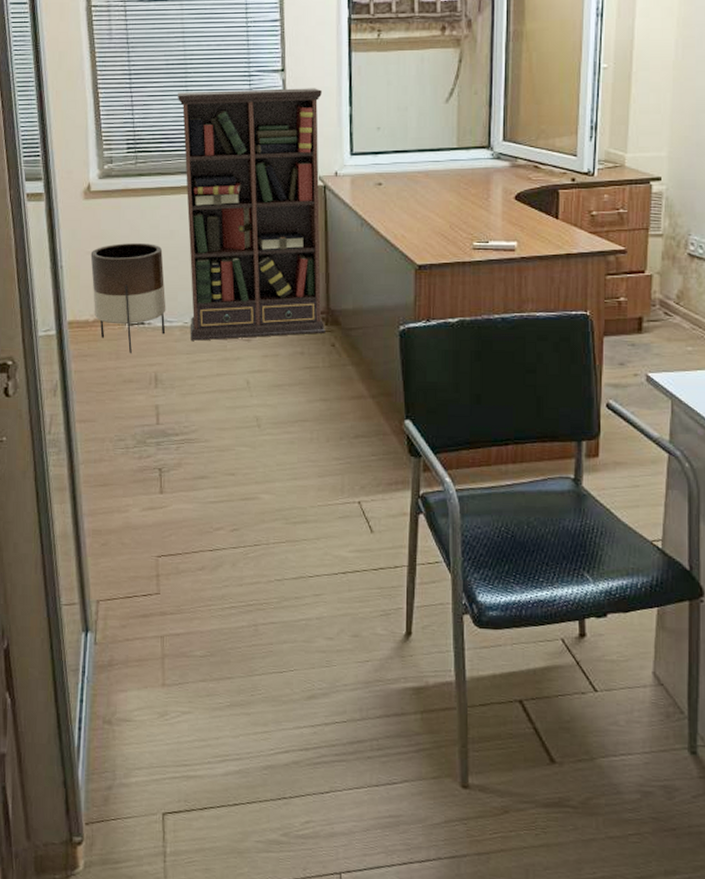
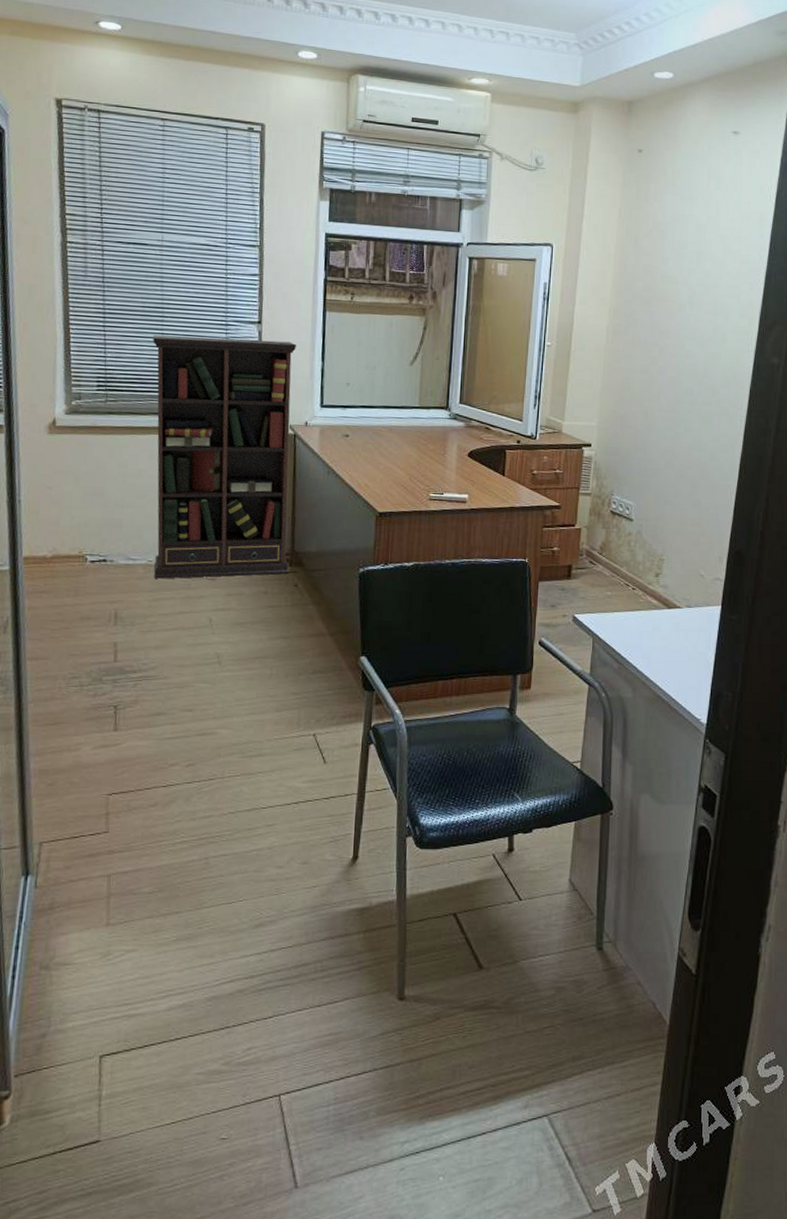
planter: present [90,243,166,354] -> none [52,480,131,591]

